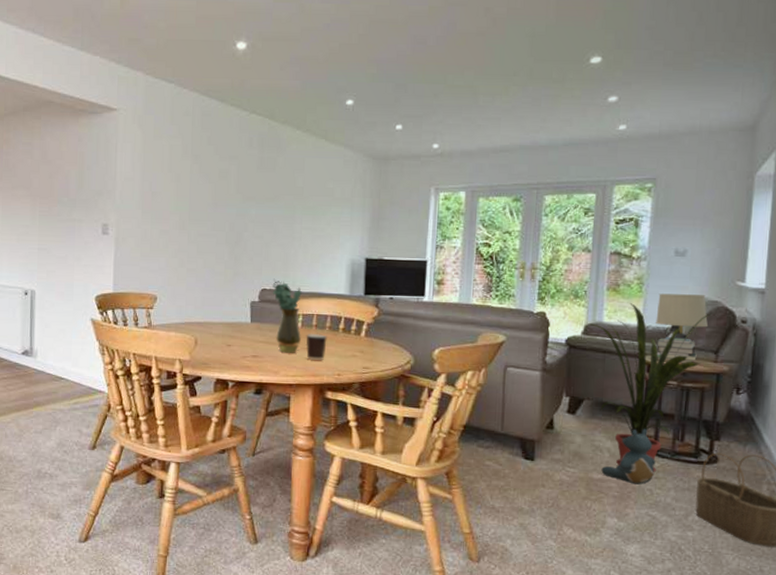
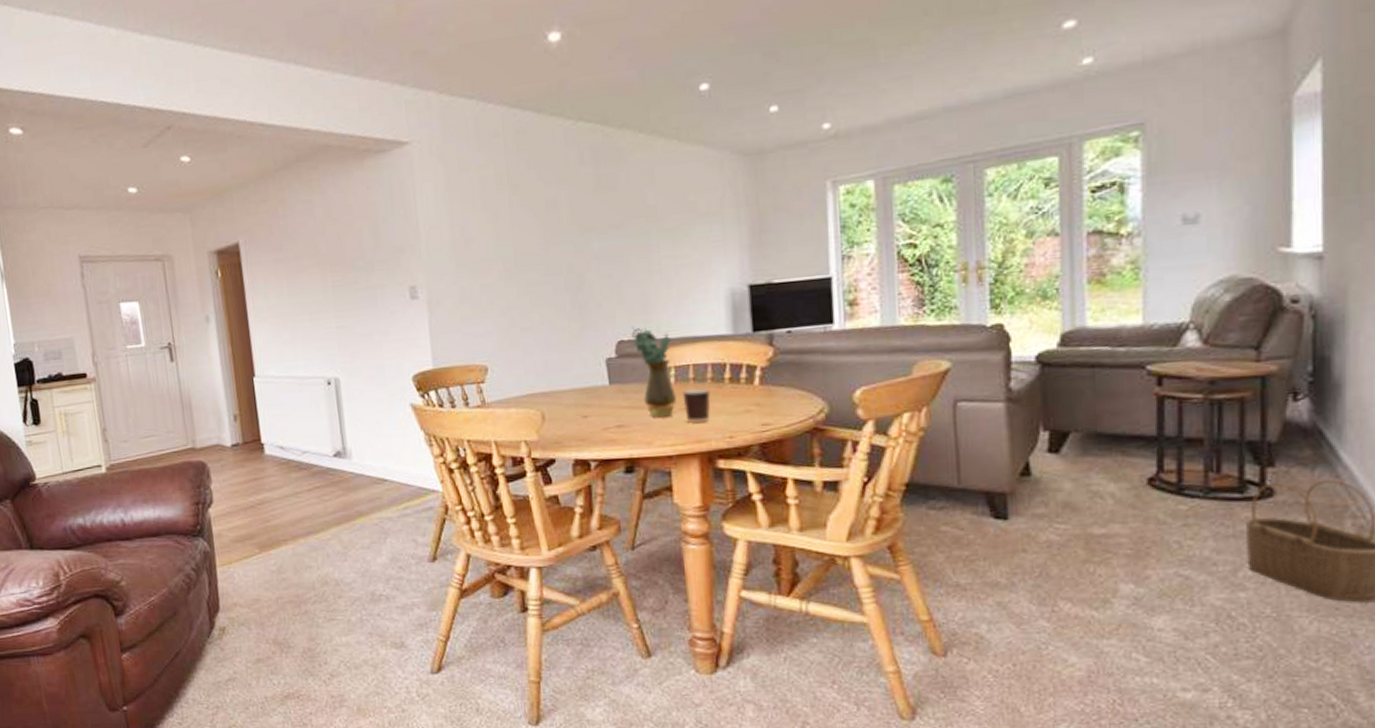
house plant: present [589,303,711,472] -> none [1067,296,1244,518]
stuffed animal: present [601,429,656,485] -> none [1104,462,1182,537]
table lamp: present [655,293,709,354] -> none [1163,272,1242,354]
books: present [656,337,697,364] -> none [1168,333,1229,370]

